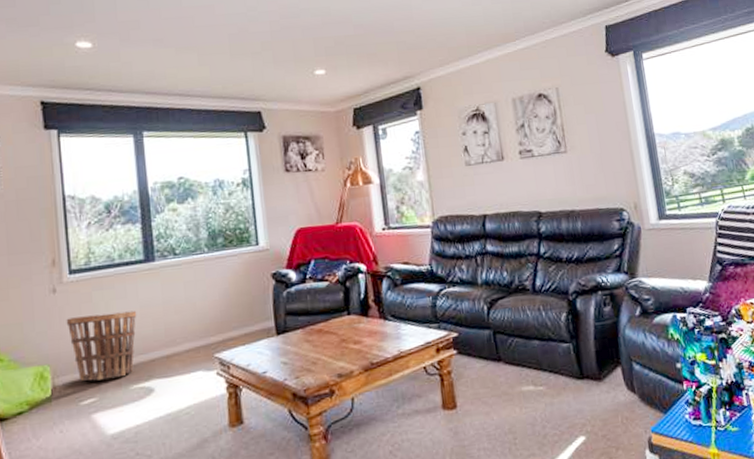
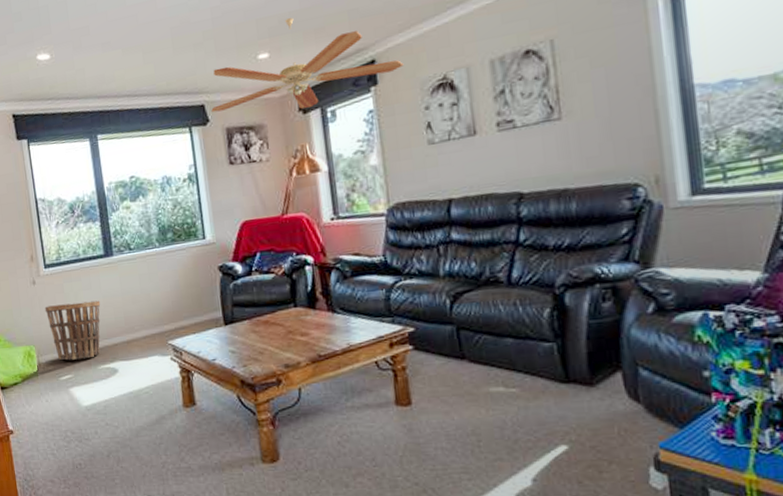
ceiling fan: none [268,41,444,125] -> present [211,17,404,113]

